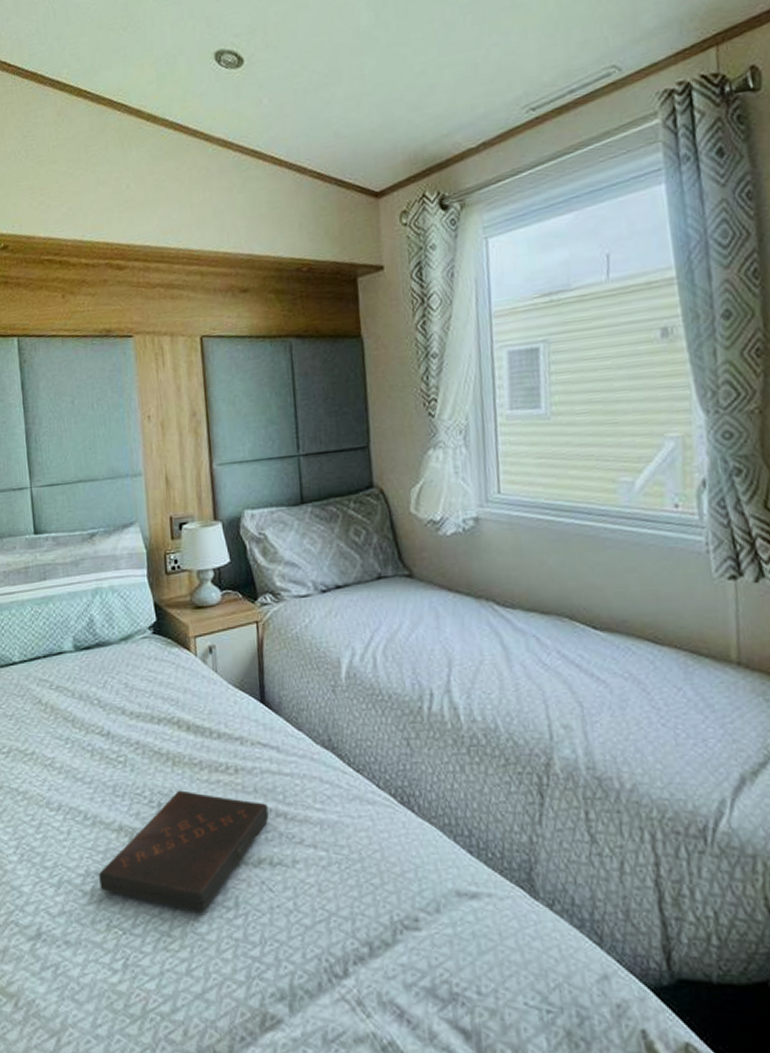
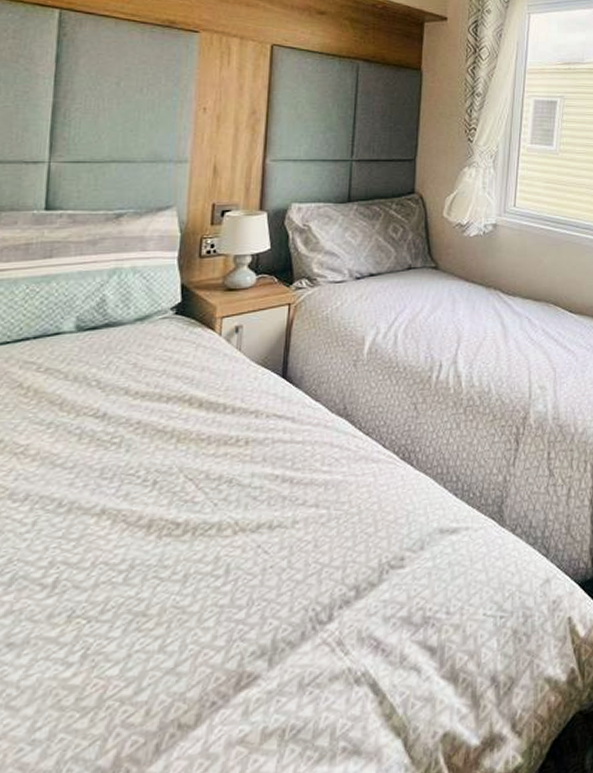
book: present [99,790,269,912] -> none [66,466,275,586]

